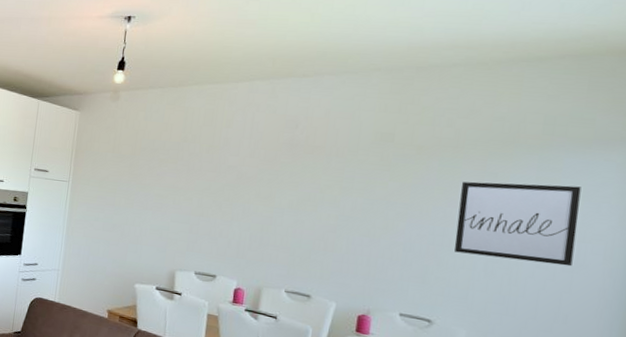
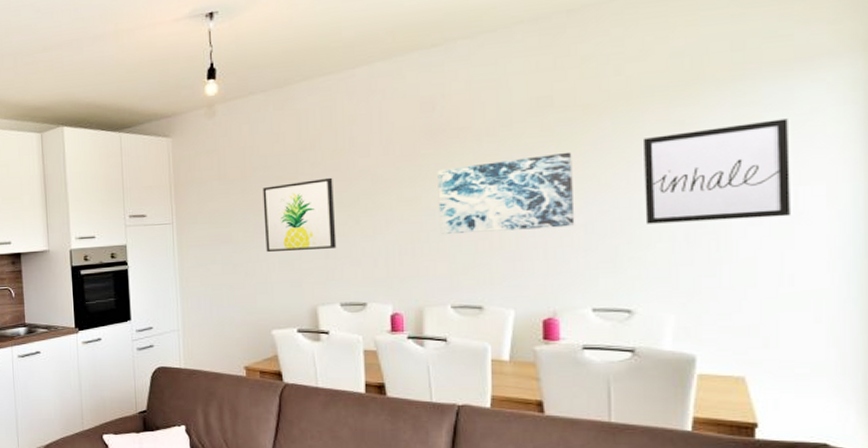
wall art: none [141,165,206,226] -> present [262,177,337,252]
wall art: none [286,177,403,243] -> present [437,152,575,234]

